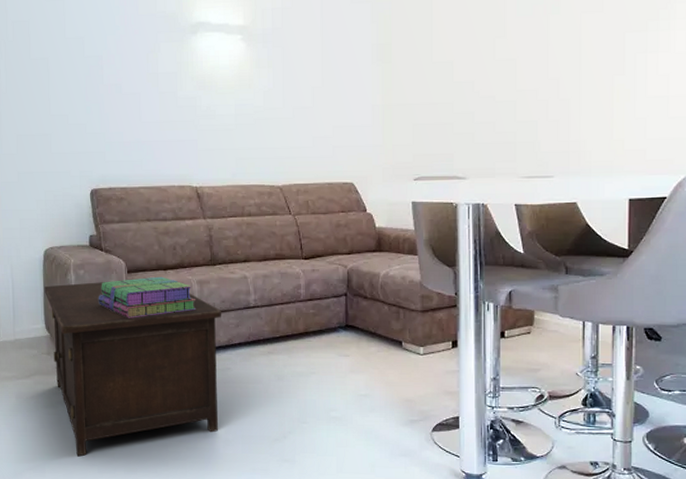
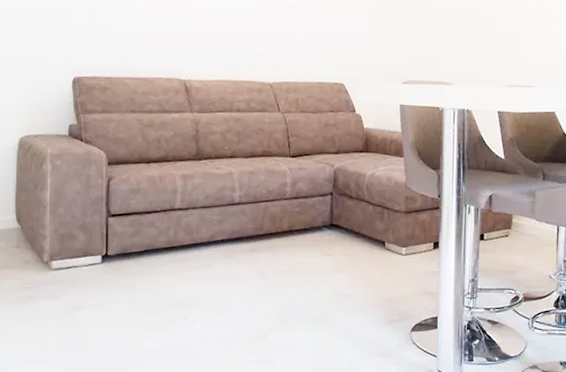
cabinet: present [45,282,222,457] -> none [17,173,206,356]
stack of books: present [98,276,197,318] -> none [75,169,179,212]

